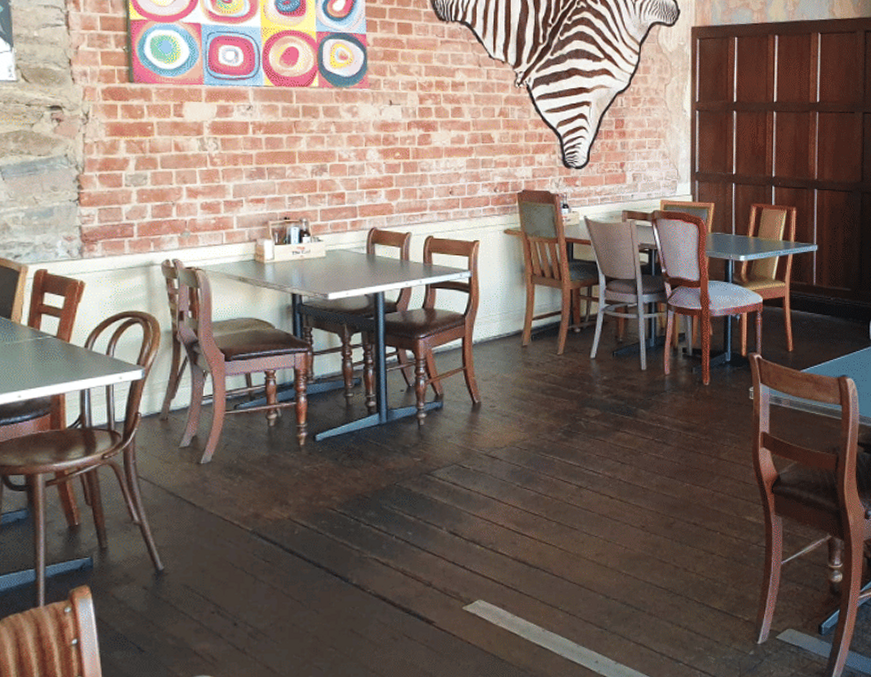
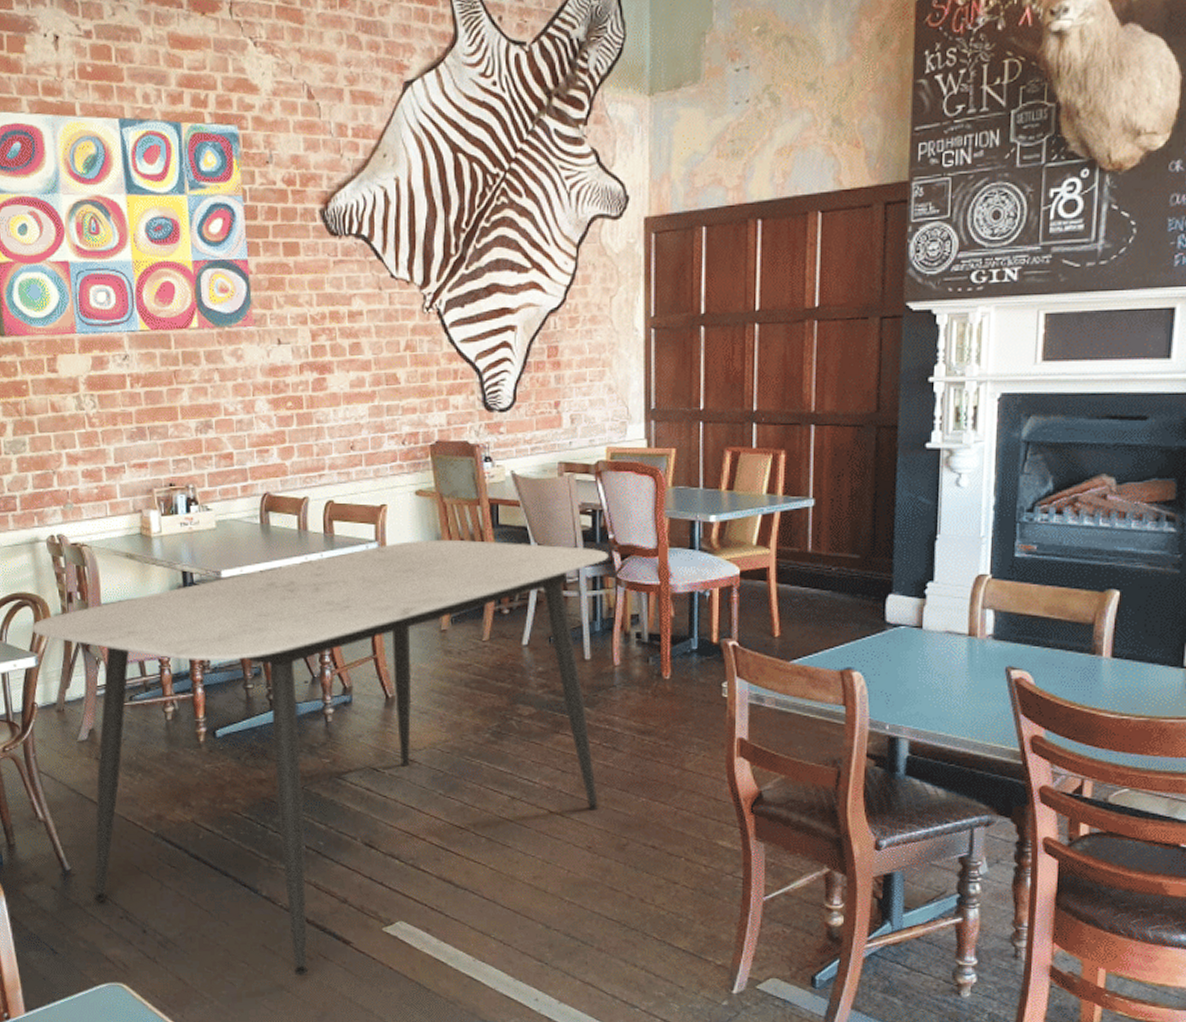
dining table: none [141,270,662,657] -> present [32,539,609,977]

